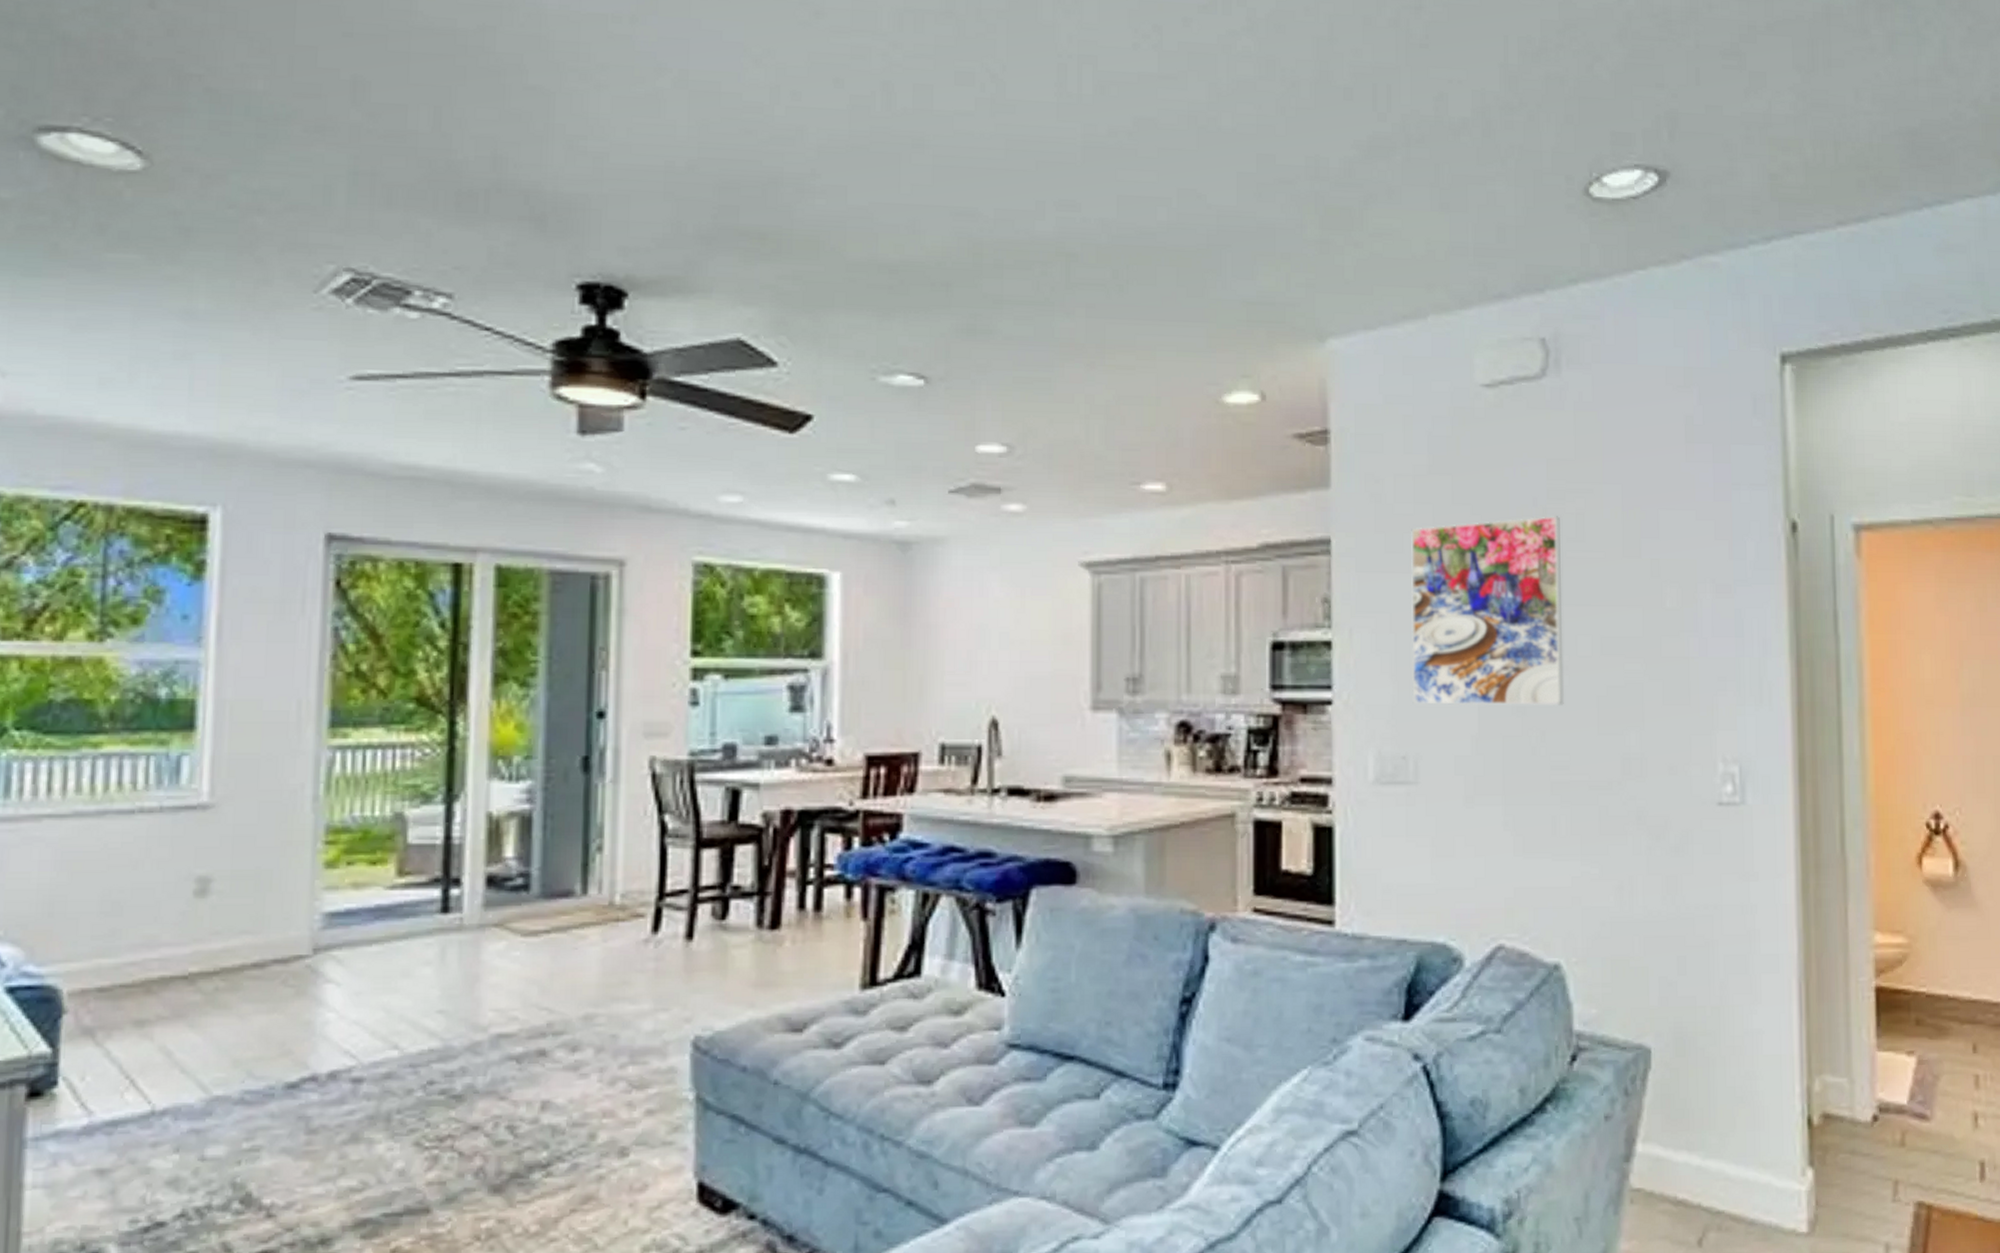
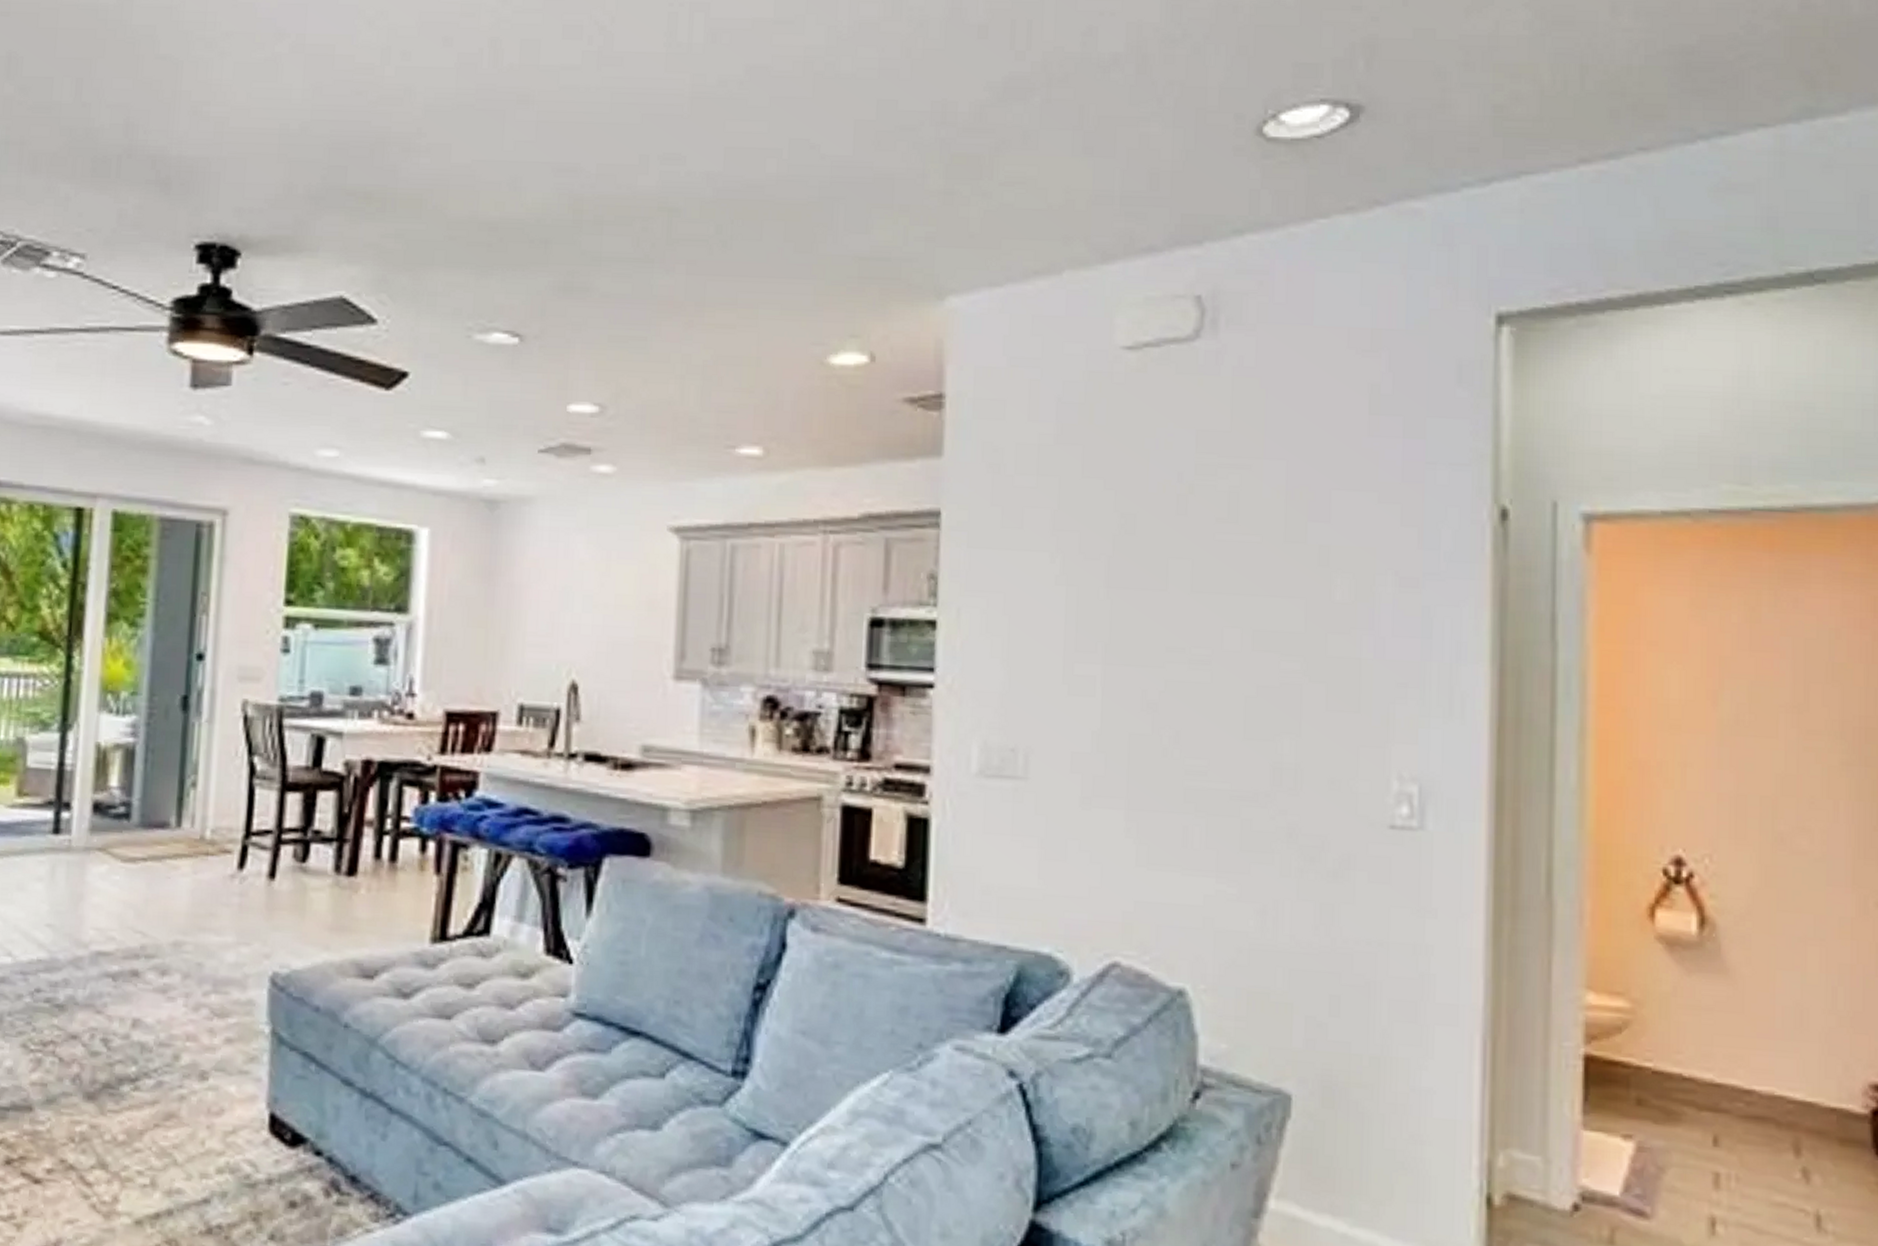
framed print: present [1411,516,1564,705] -> none [1027,493,1209,704]

